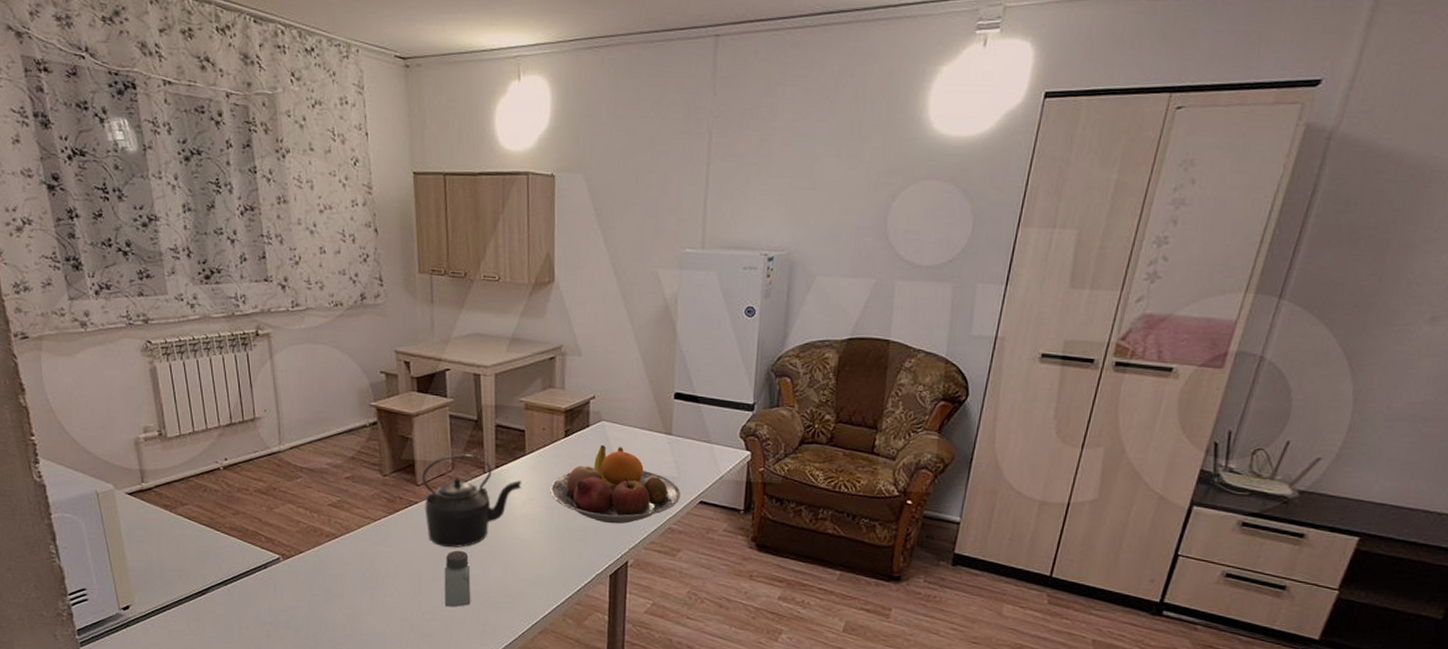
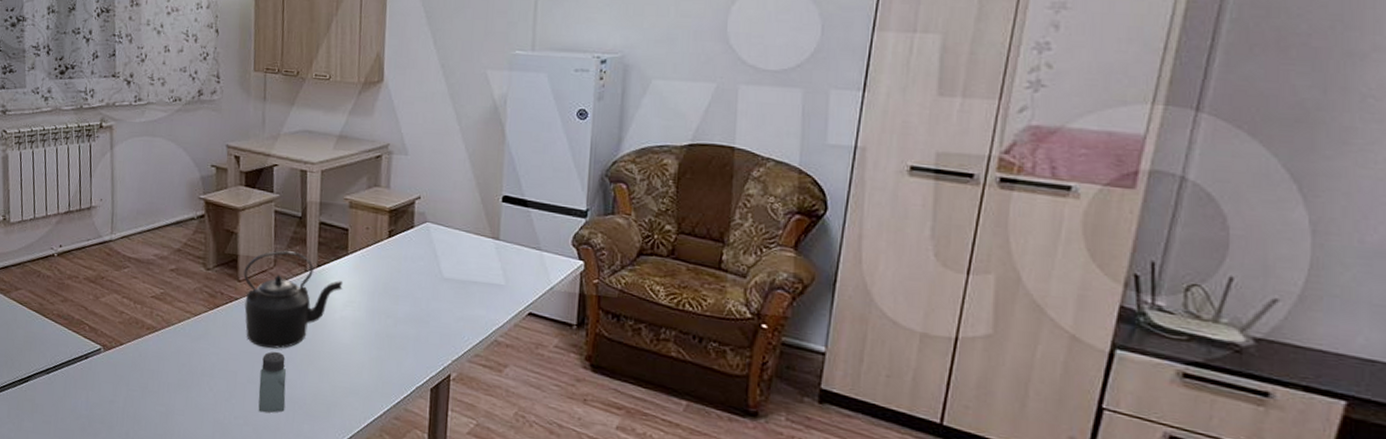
fruit bowl: present [550,445,681,524] -> none [371,247,508,333]

